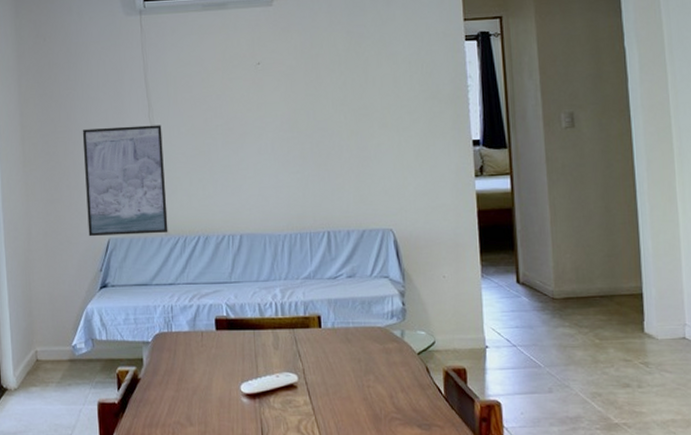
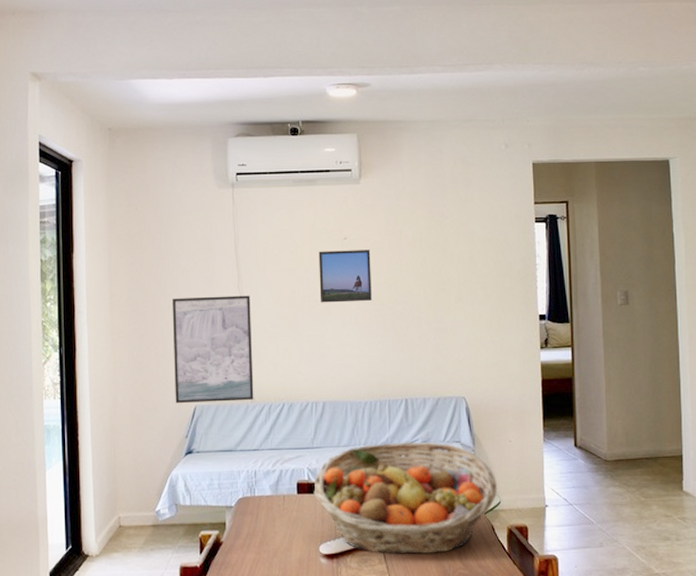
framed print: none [231,75,289,132] -> present [318,250,372,303]
fruit basket: none [233,276,431,396] -> present [314,441,497,555]

